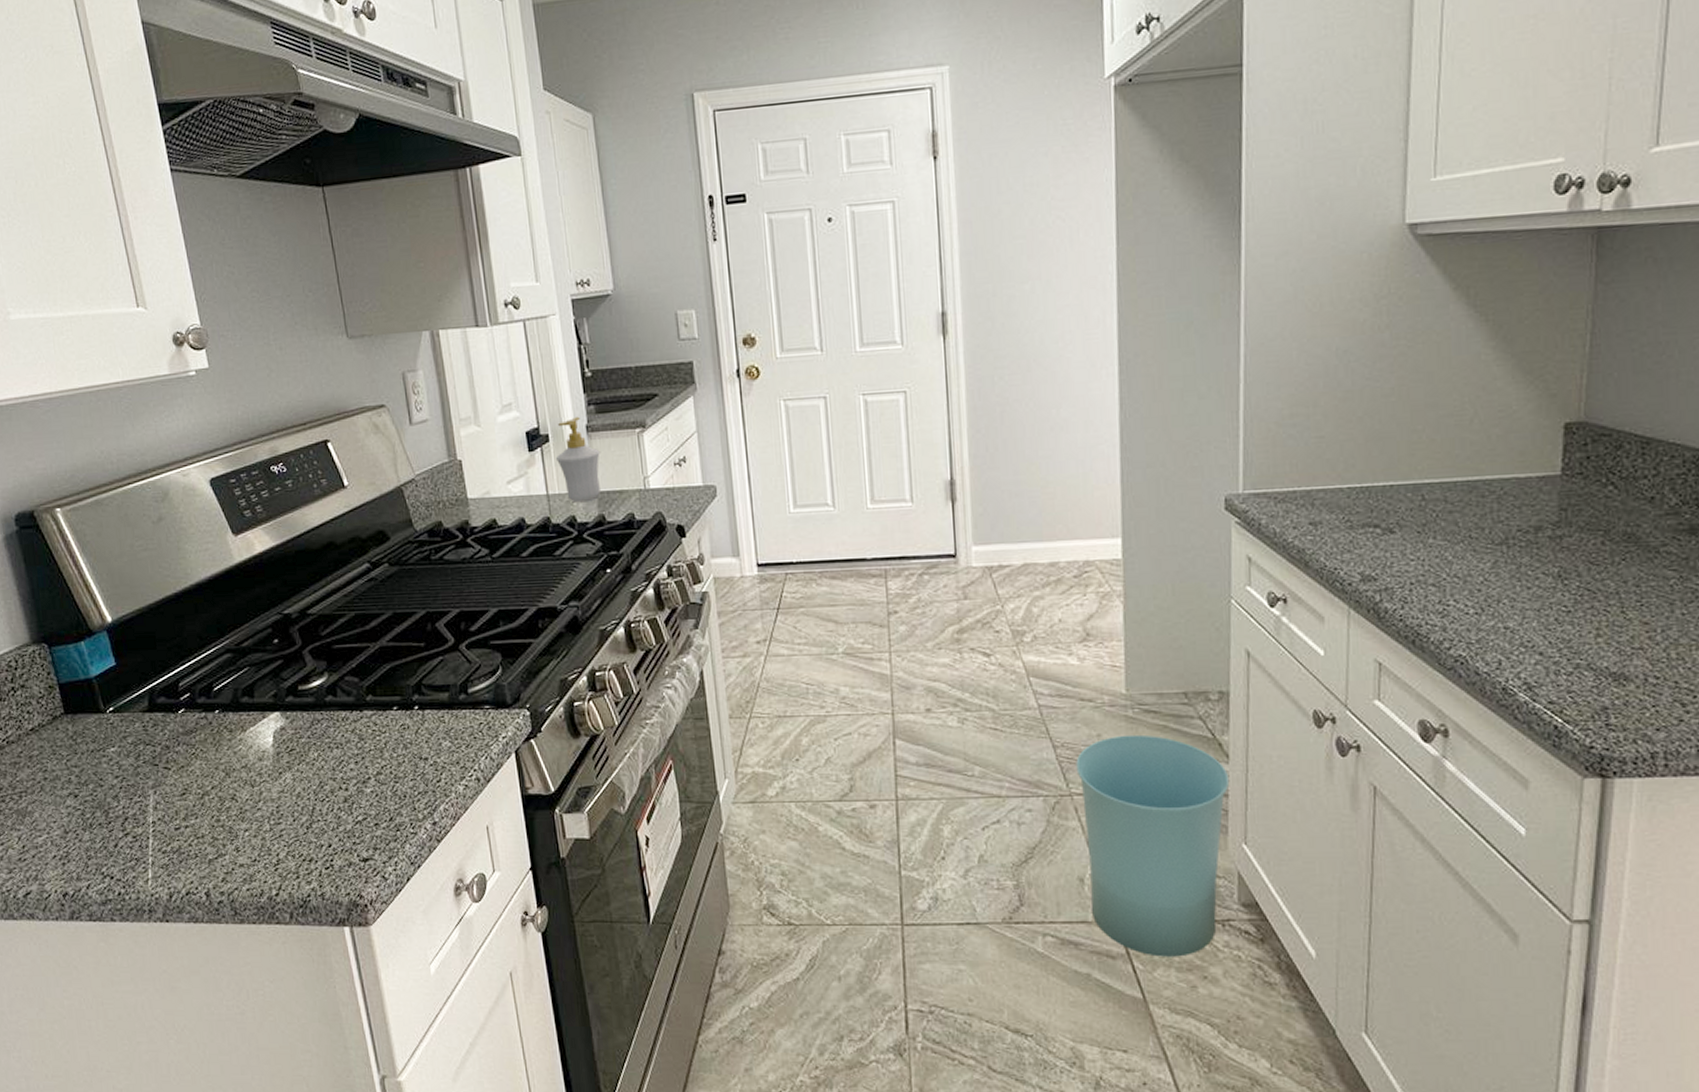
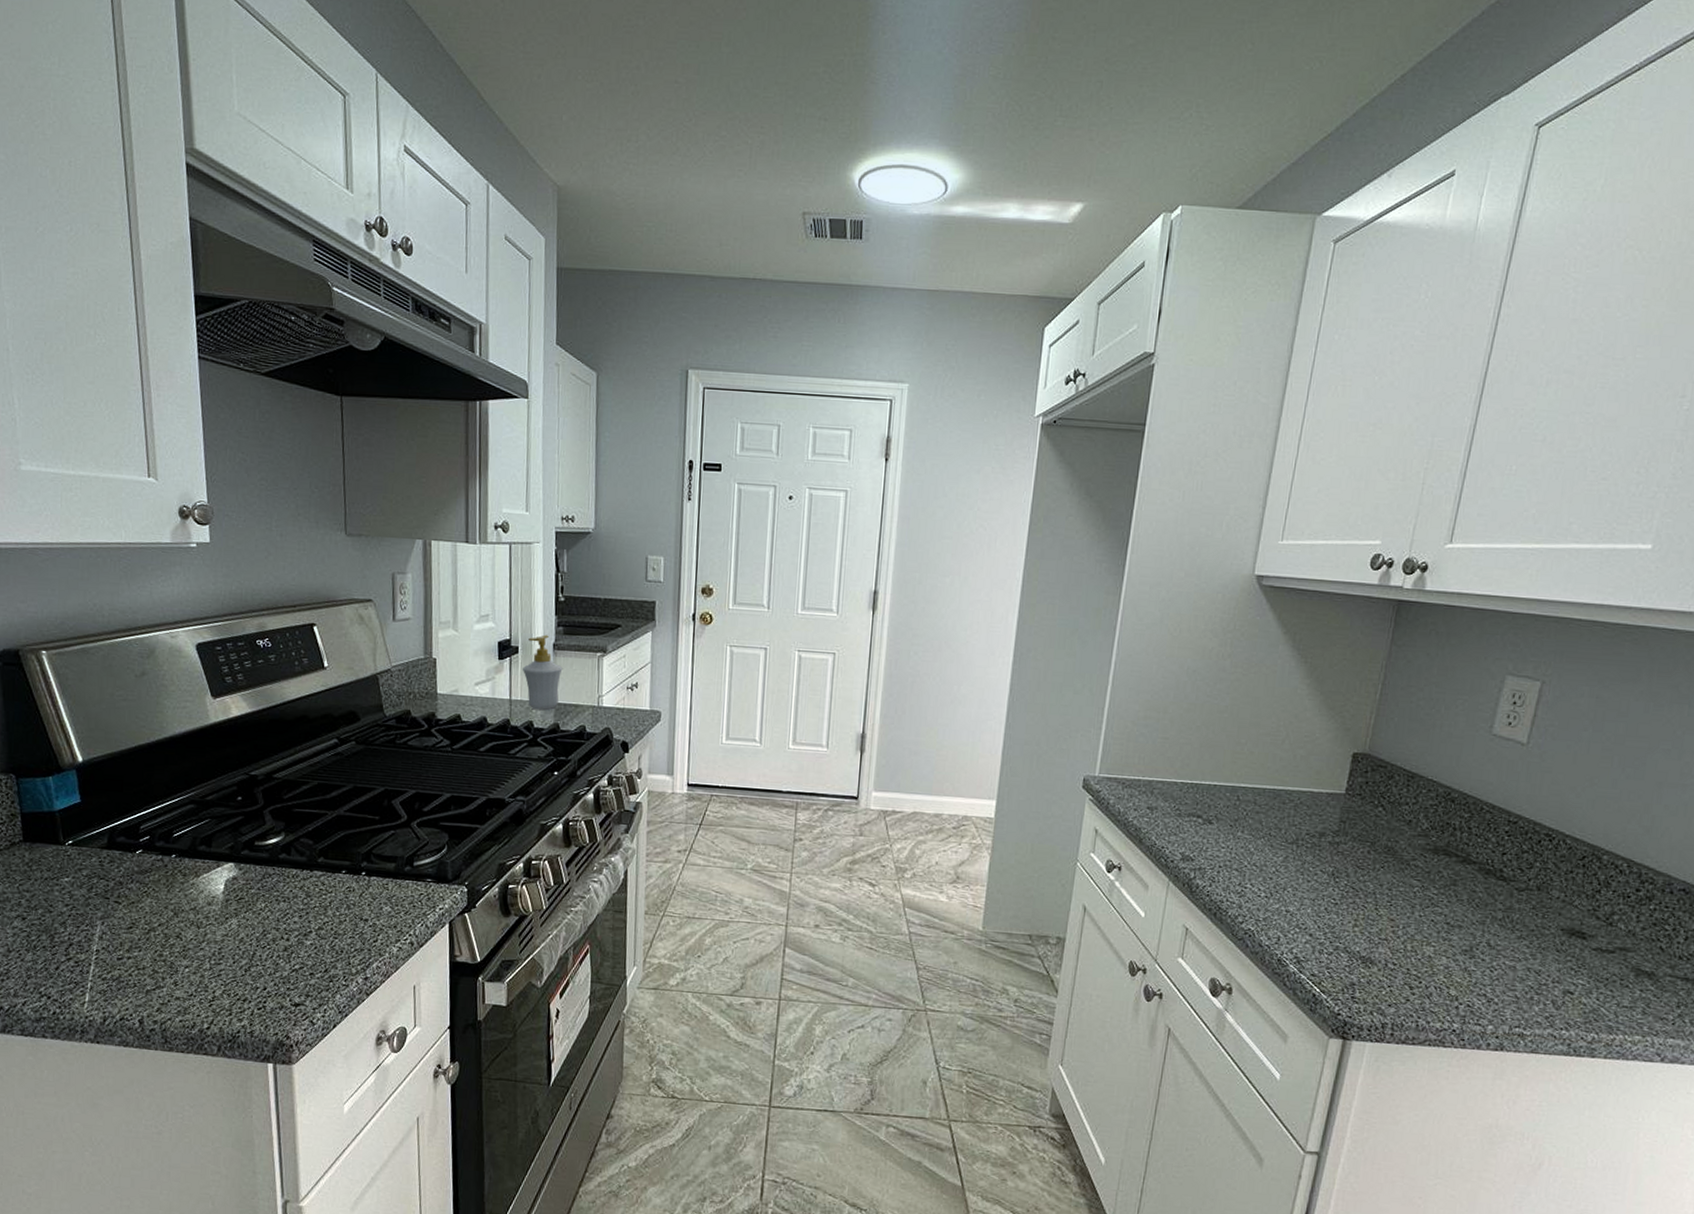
waste bin: present [1076,734,1230,957] -> none [930,965,1056,1154]

